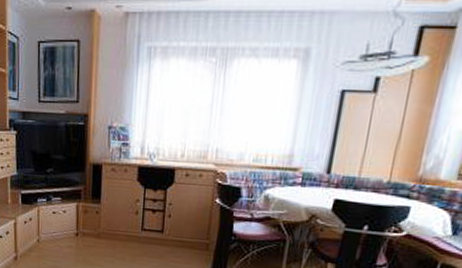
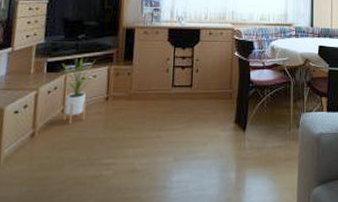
house plant: none [33,189,66,254] -> present [59,55,96,125]

